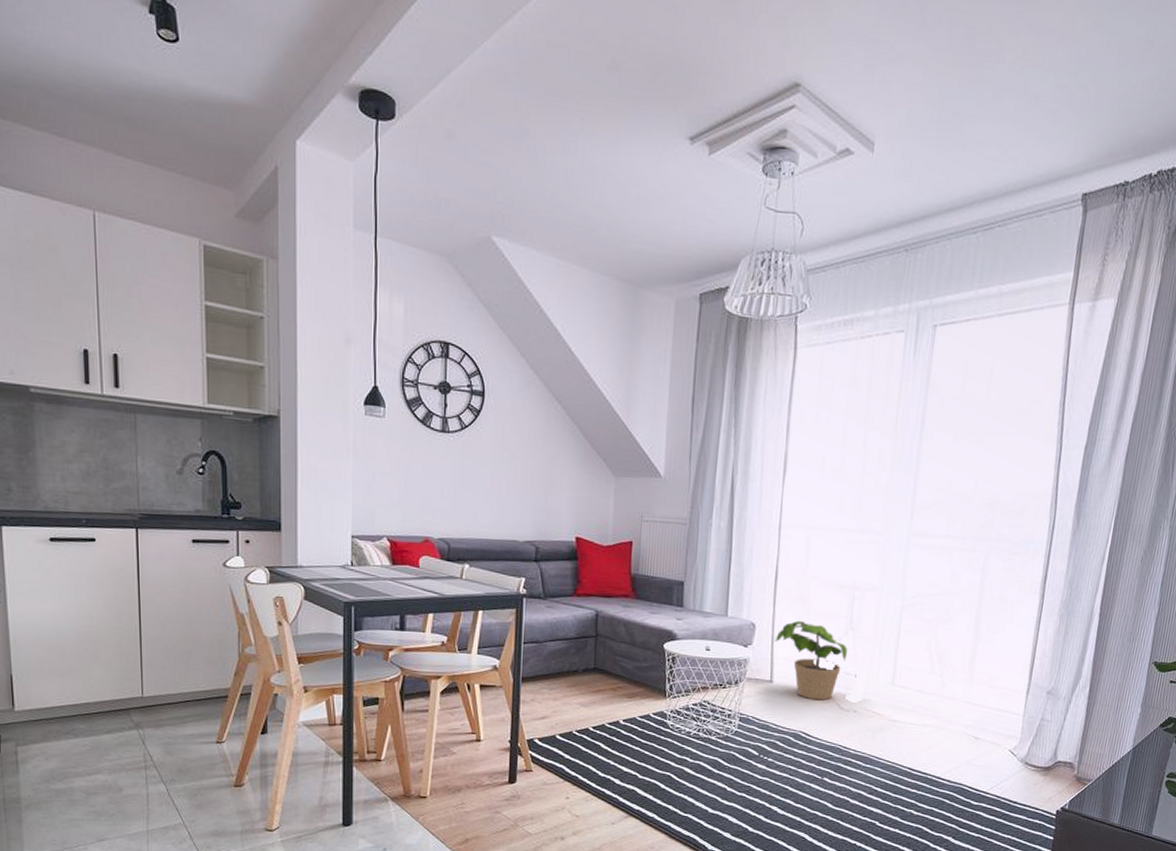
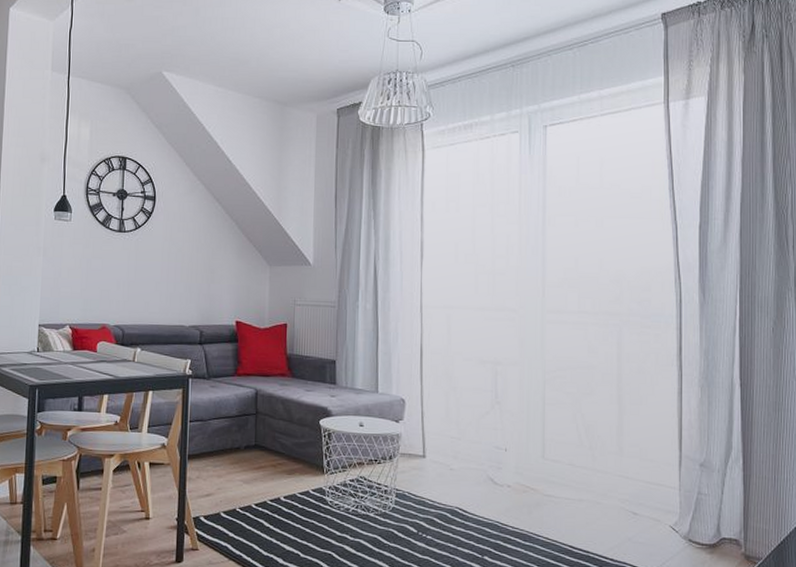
potted plant: present [774,620,848,701] -> none [424,395,495,475]

